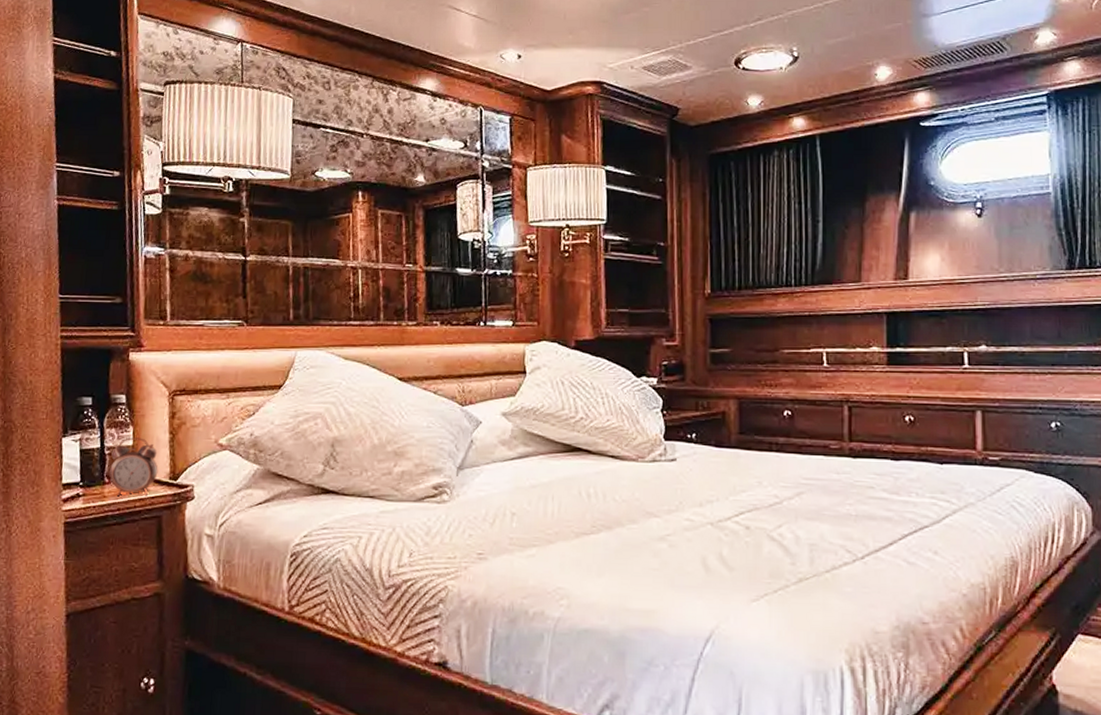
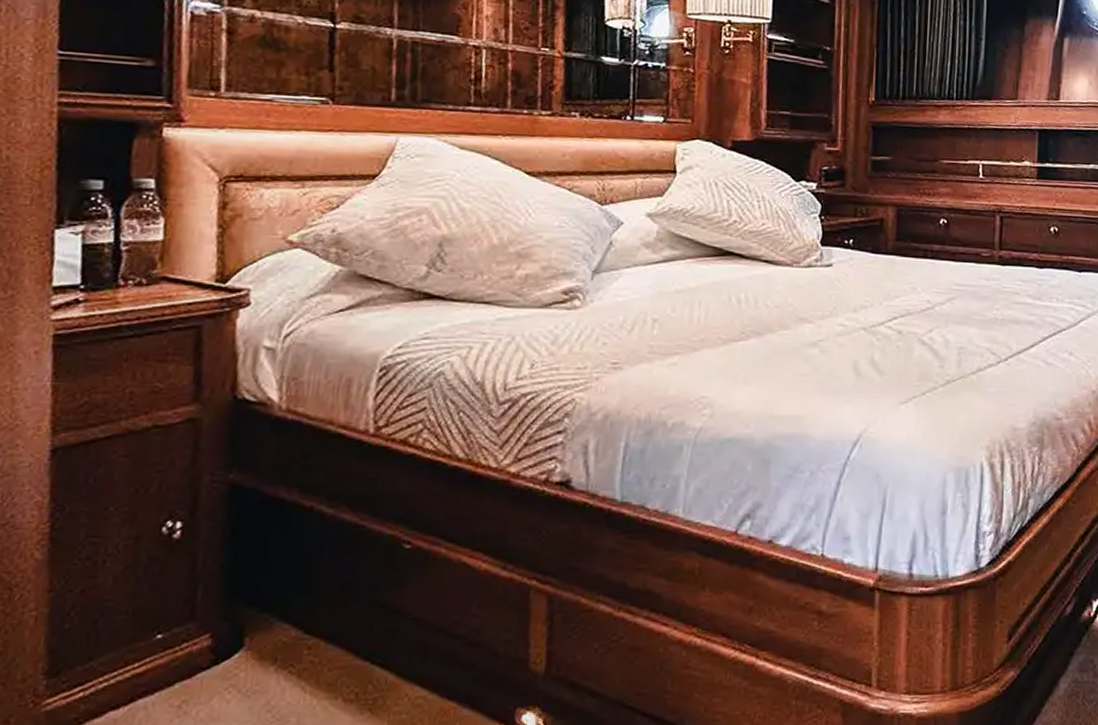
alarm clock: present [109,437,158,497] -> none [126,231,200,303]

